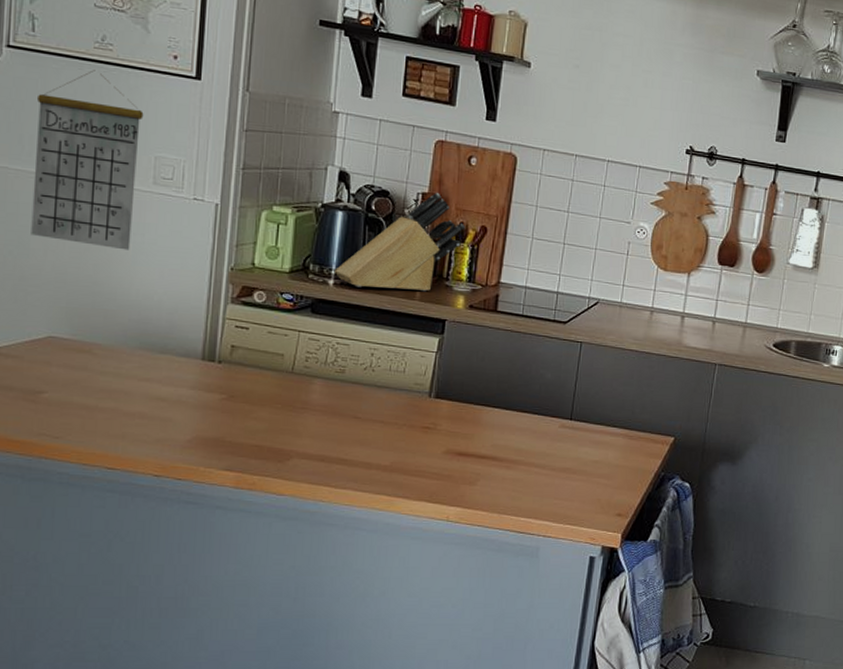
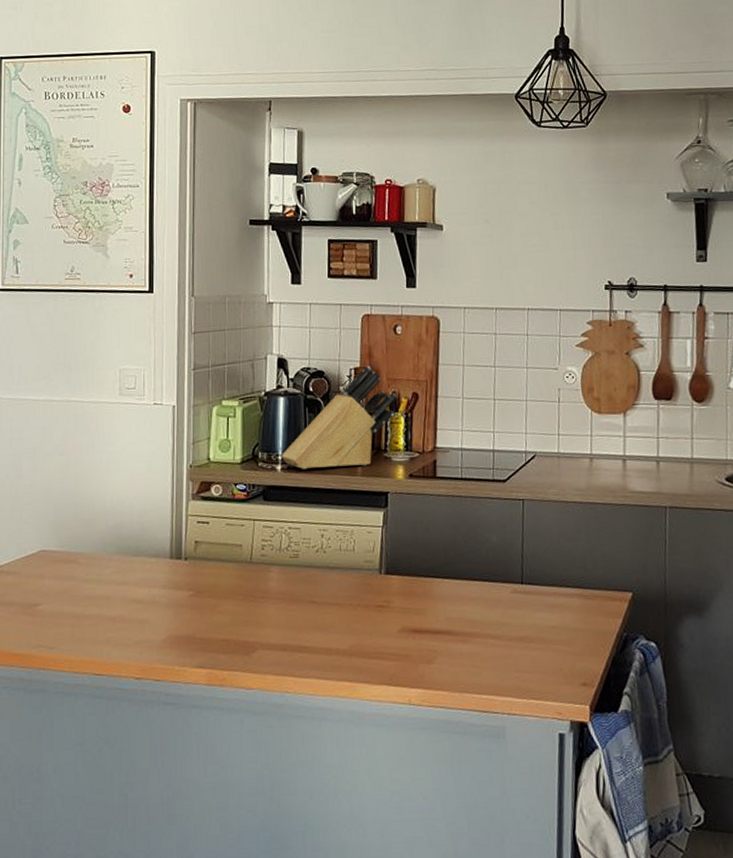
calendar: present [31,70,144,250] -> none [22,299,108,461]

